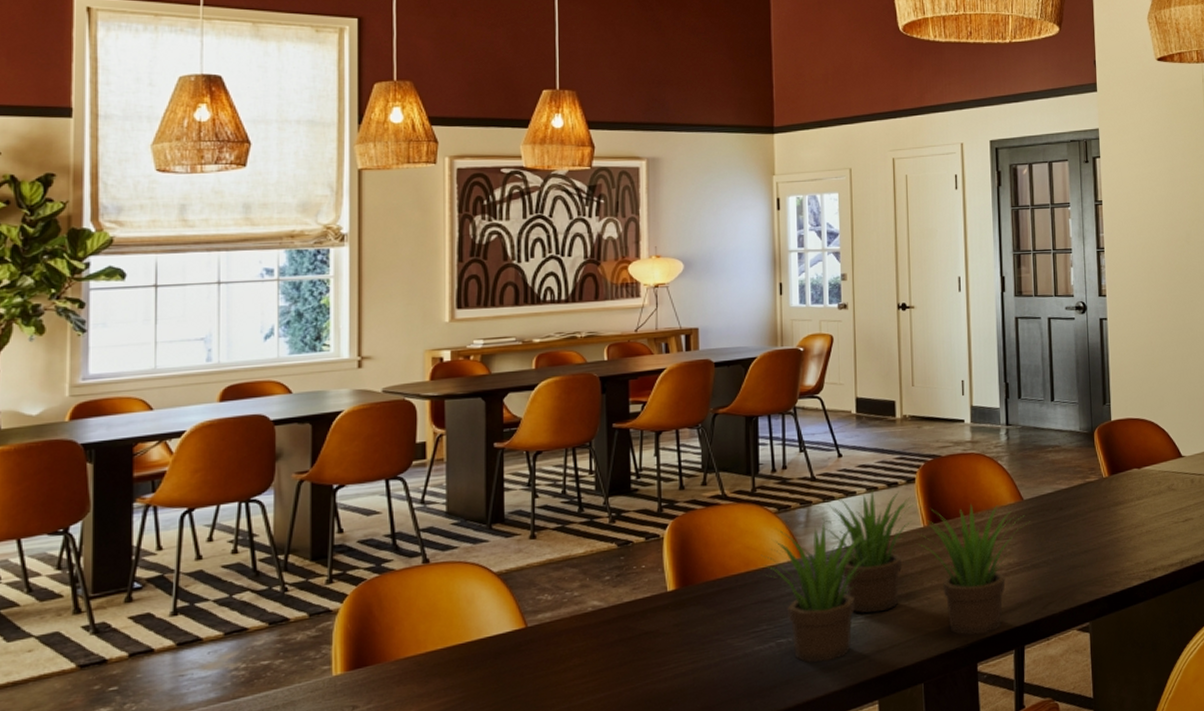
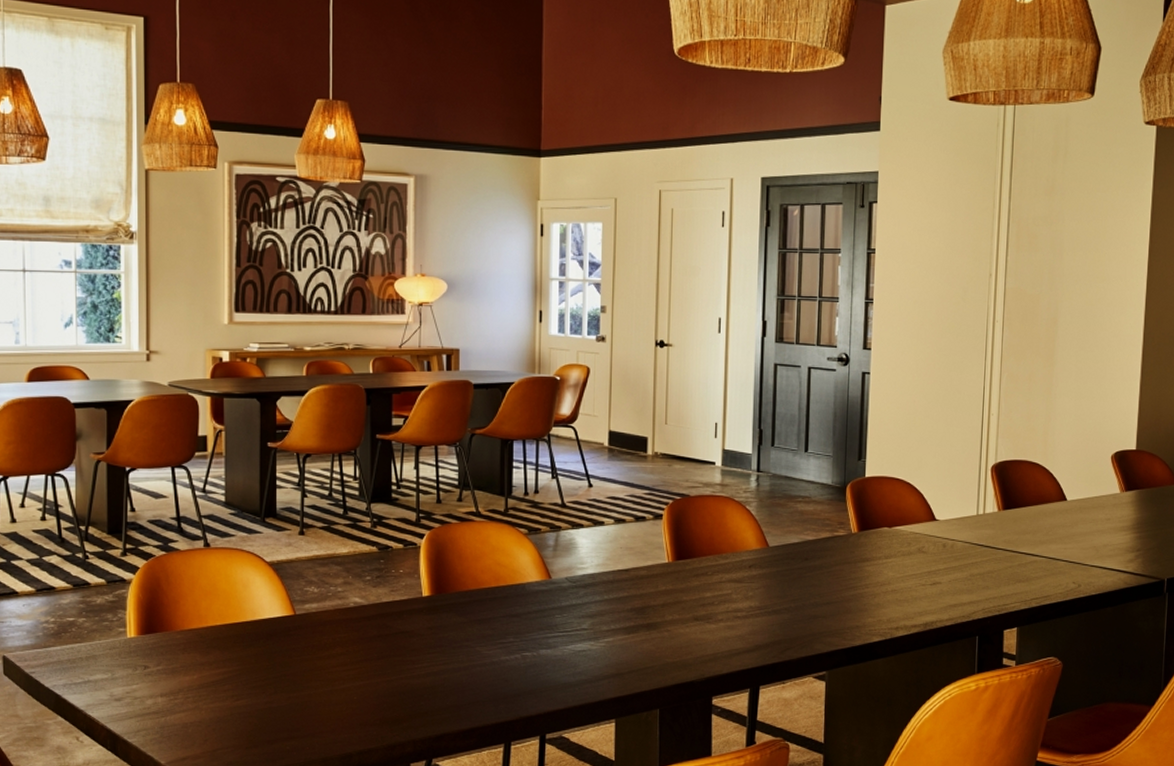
plant: present [761,489,1030,664] -> none [510,521,774,678]

